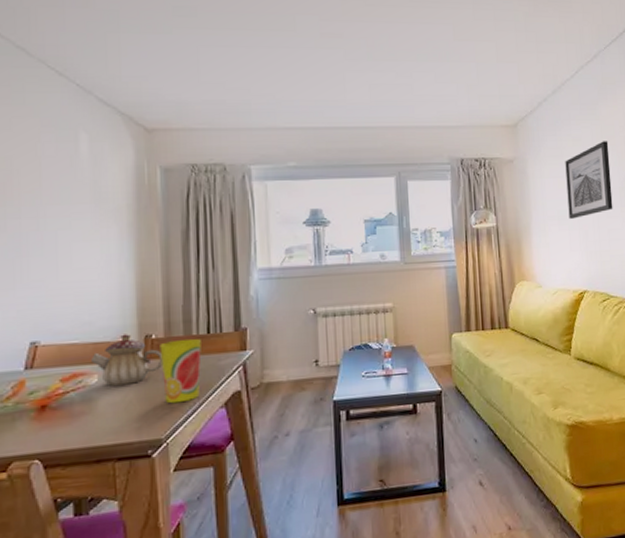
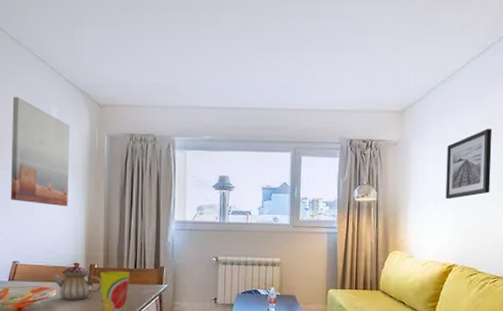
wall art: none [21,123,109,262] -> present [11,97,70,206]

